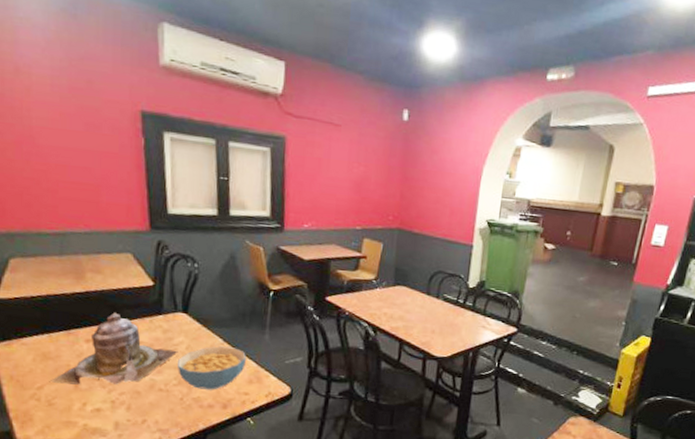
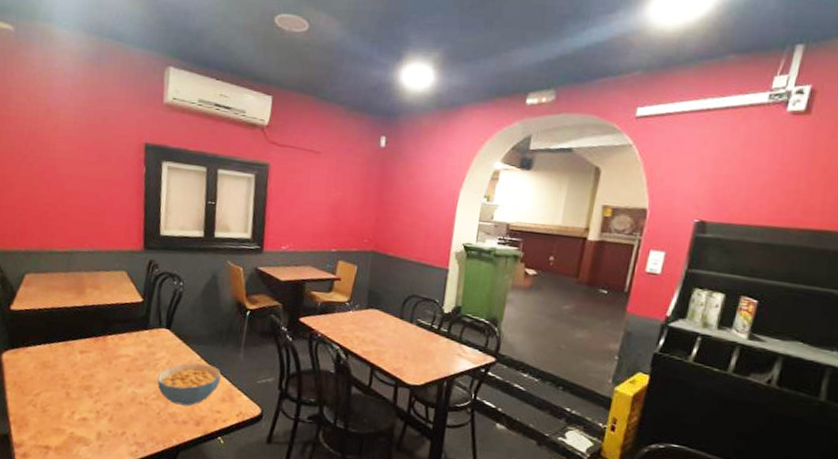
teapot: present [49,312,178,385] -> none [45,326,160,395]

